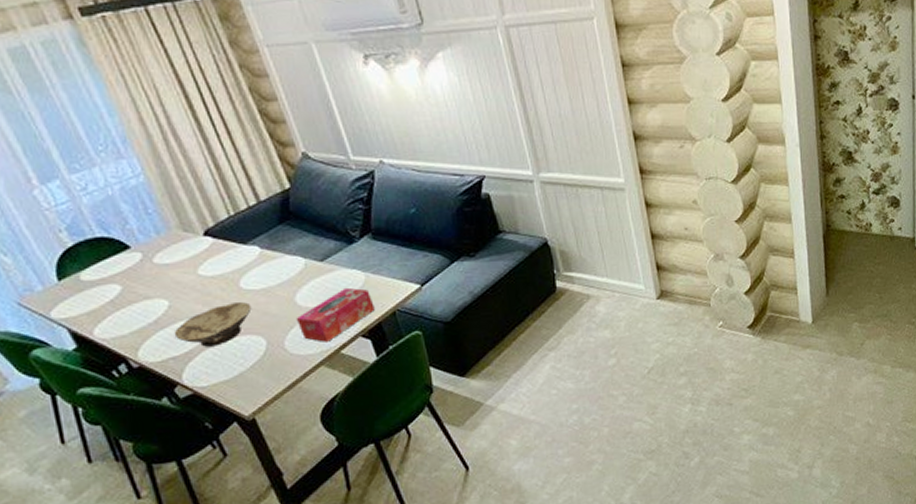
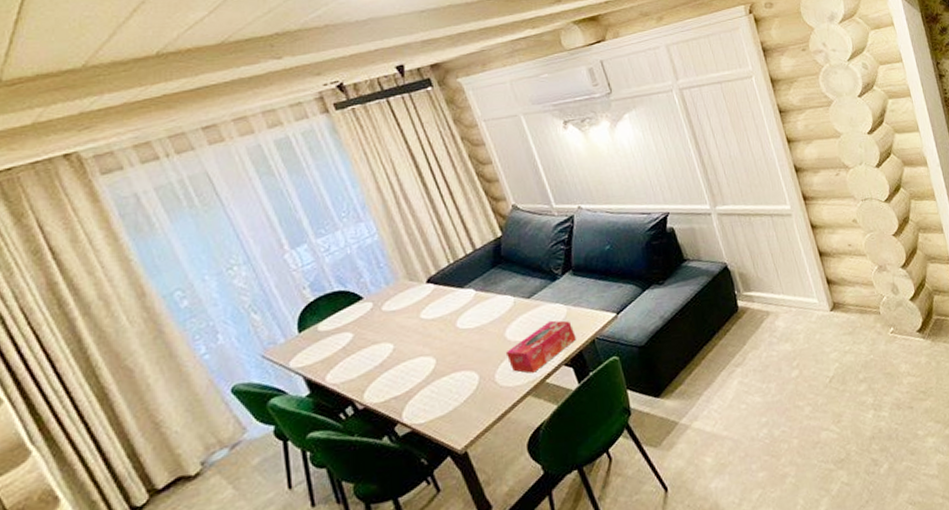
bowl: present [174,302,252,347] -> none [397,340,467,385]

